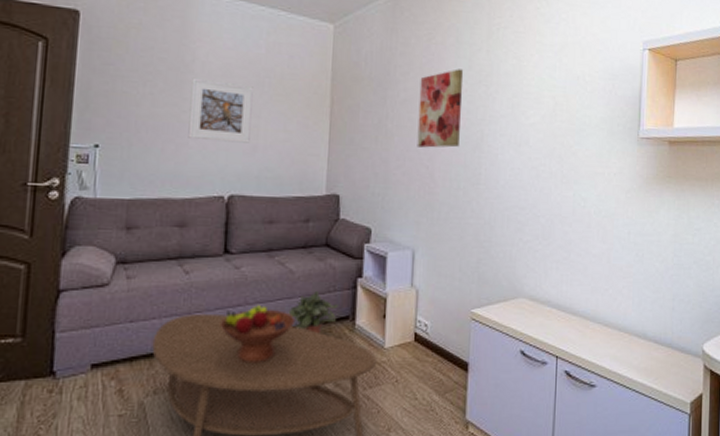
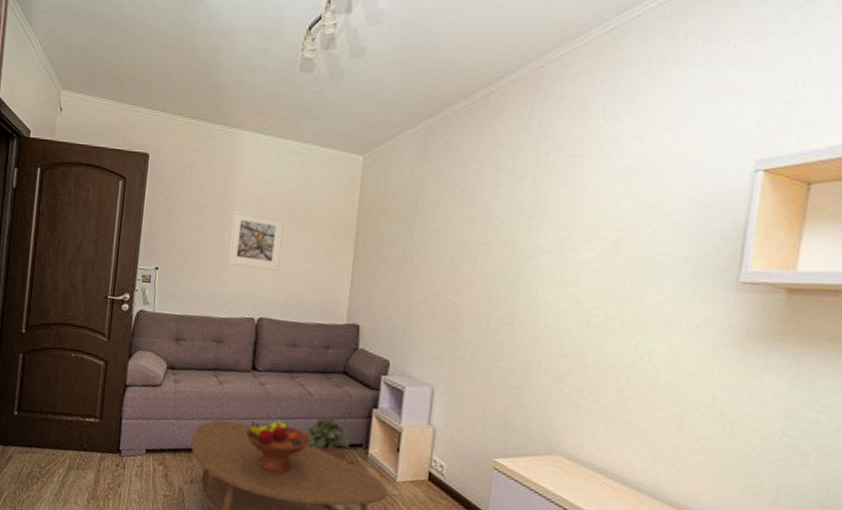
wall art: present [417,69,464,148] -> none [443,198,503,284]

